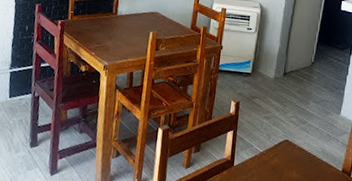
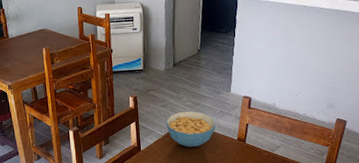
cereal bowl: none [266,127,321,172] -> present [166,111,216,147]

